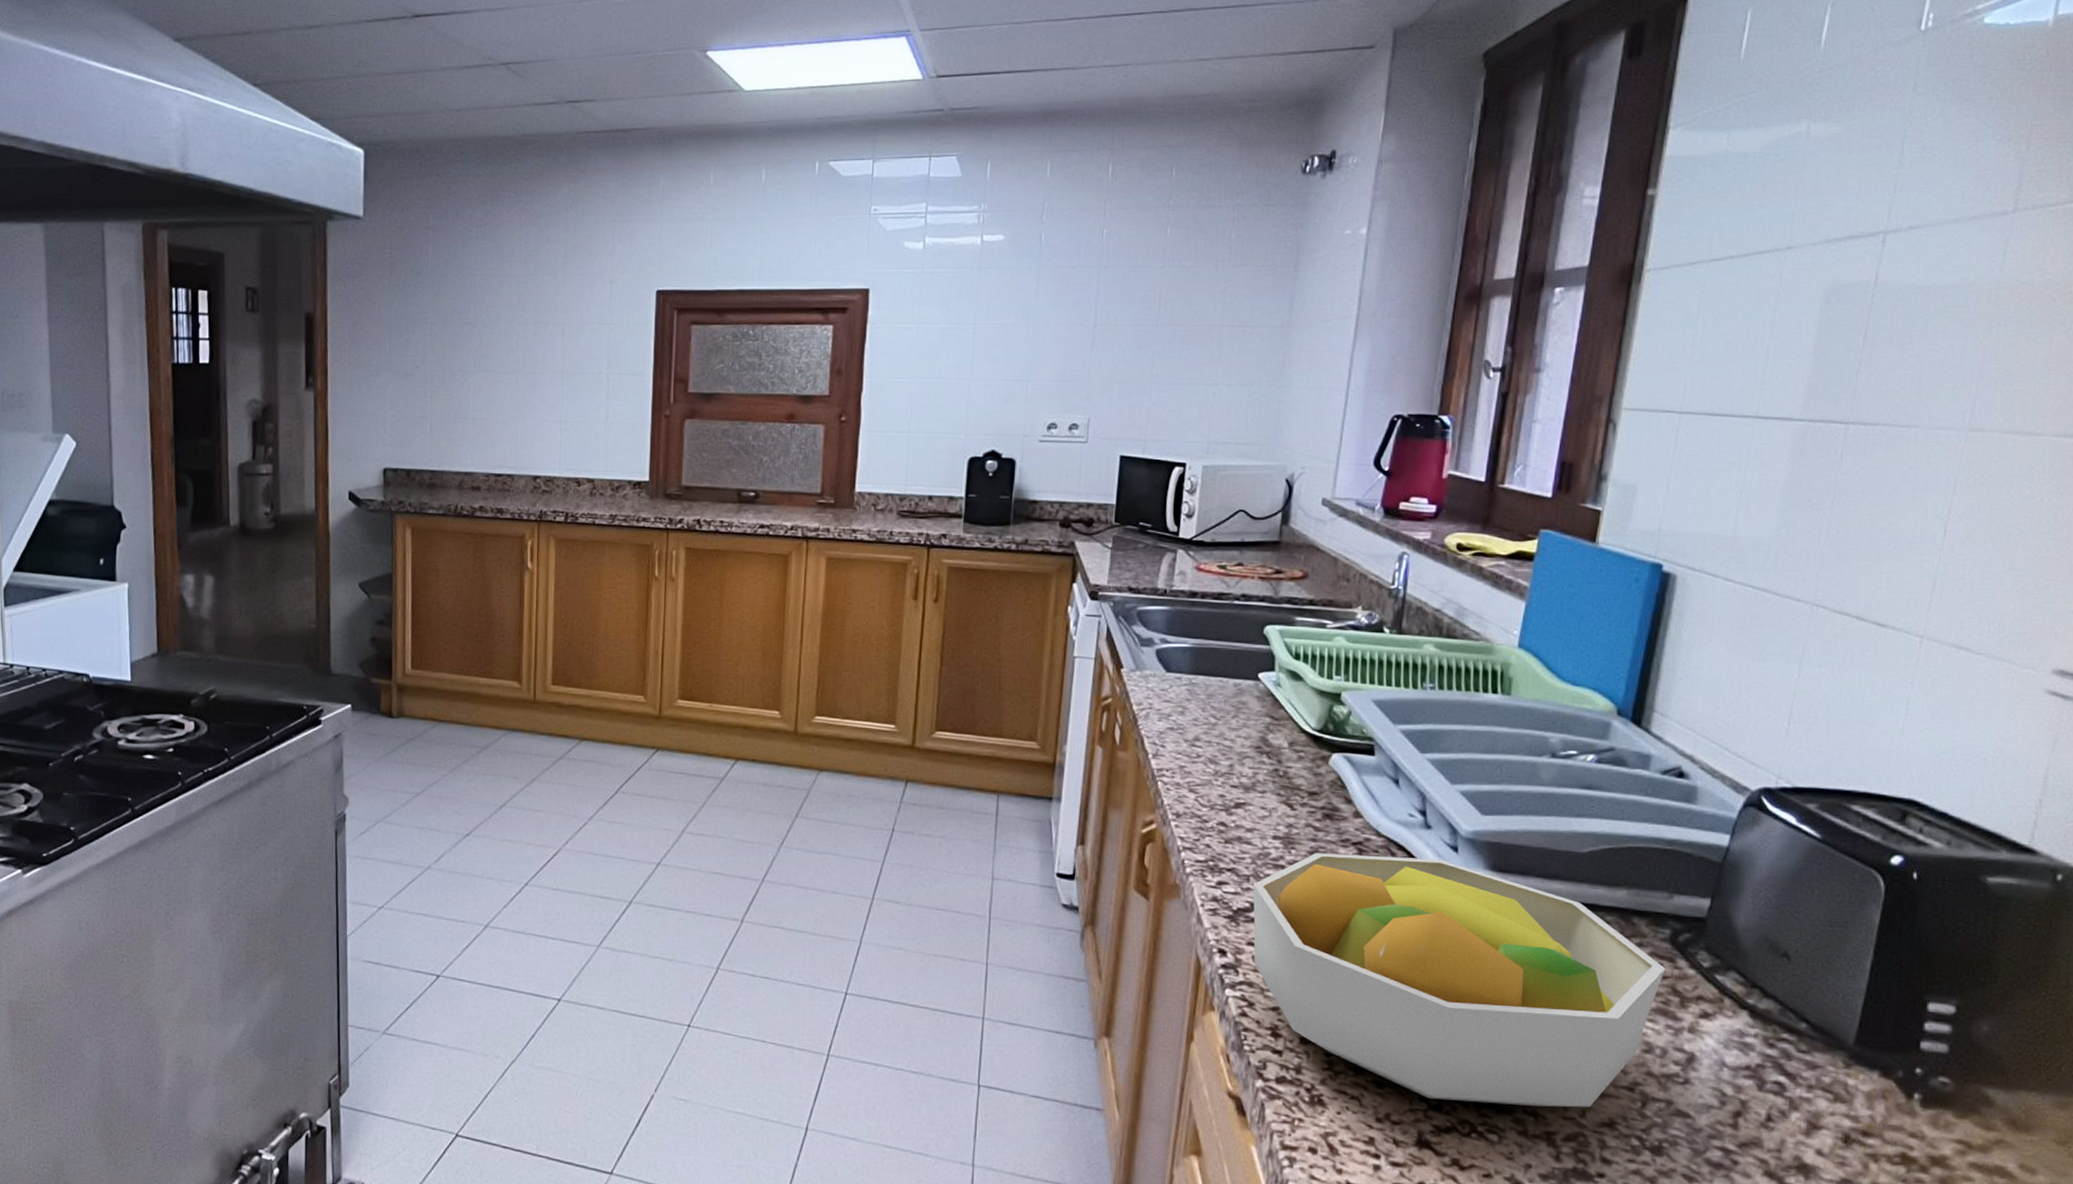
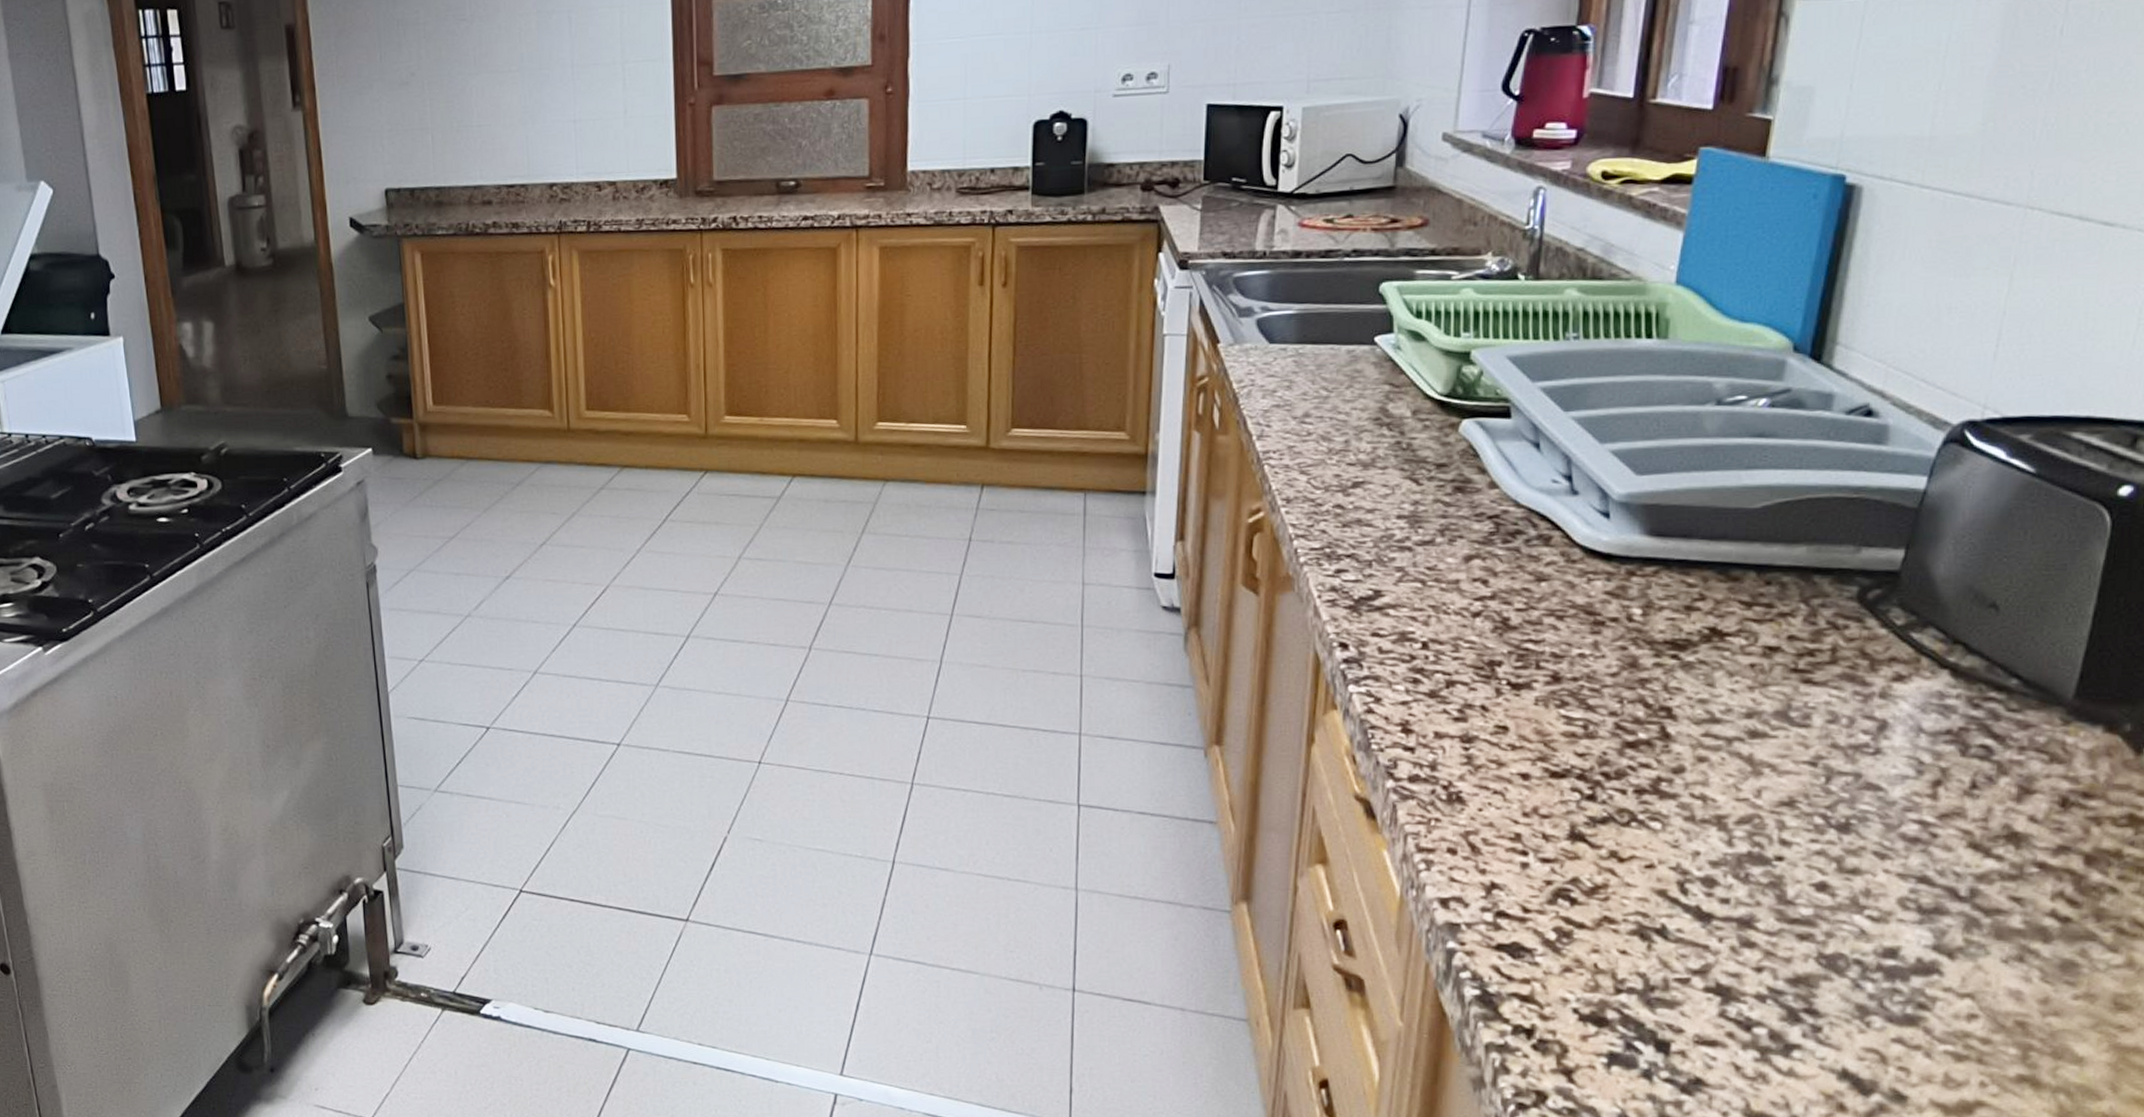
fruit bowl: present [1253,853,1666,1108] -> none [1376,527,1853,790]

